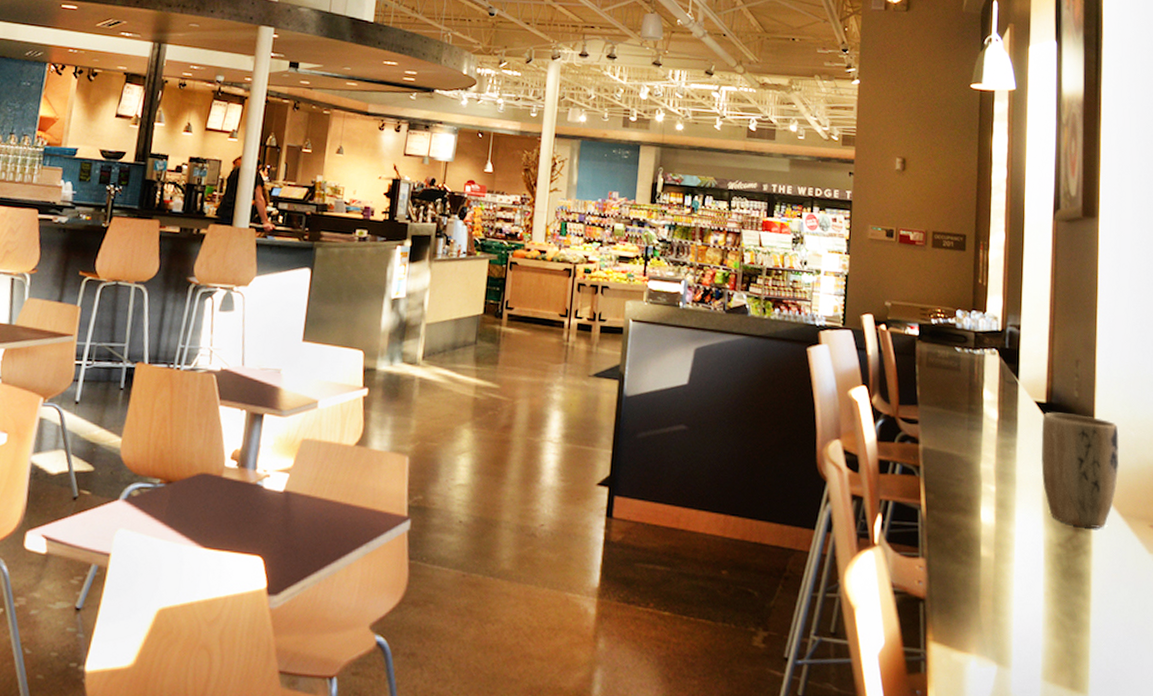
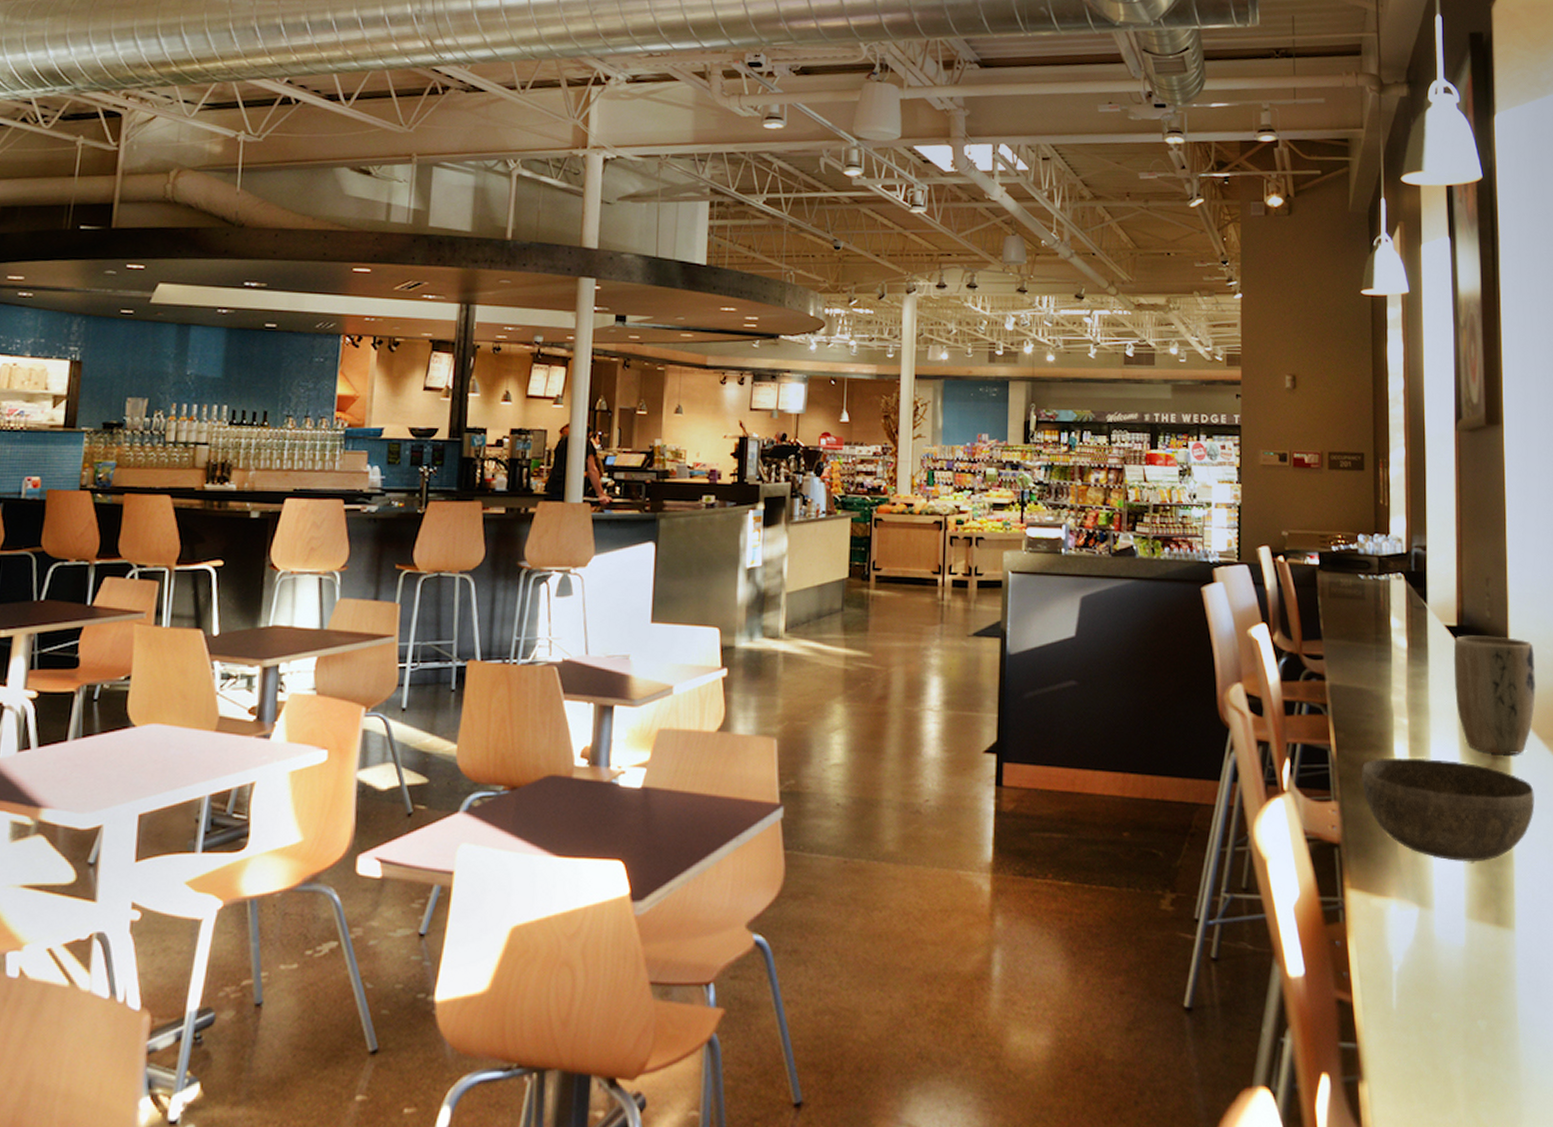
bowl: none [949,521,1113,627] -> present [1362,757,1535,862]

